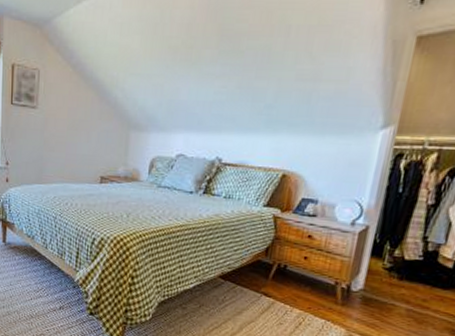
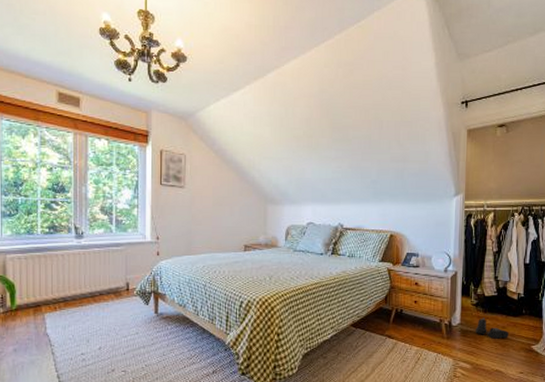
boots: none [382,286,431,314] -> present [475,318,509,339]

